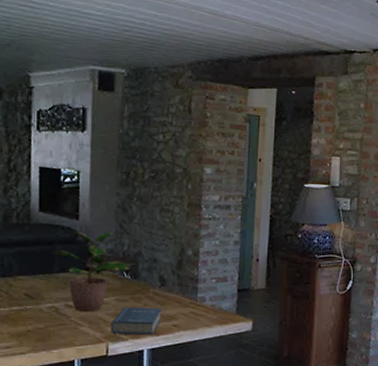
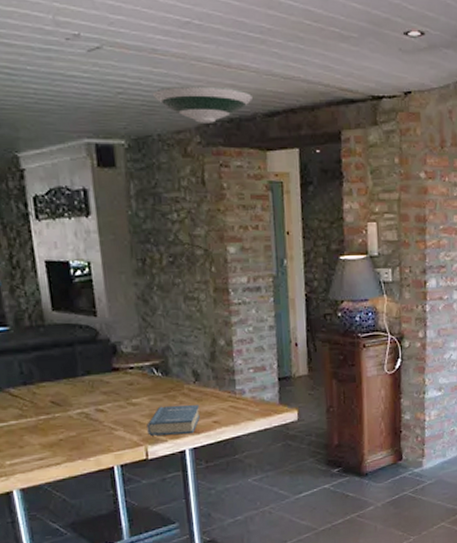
potted plant: present [50,230,131,311] -> none [71,326,160,415]
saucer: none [154,28,241,62] -> present [152,85,252,123]

